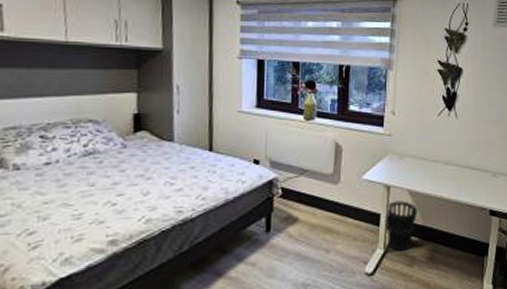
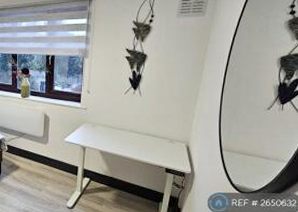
wastebasket: present [386,200,418,251] -> none [83,158,107,194]

